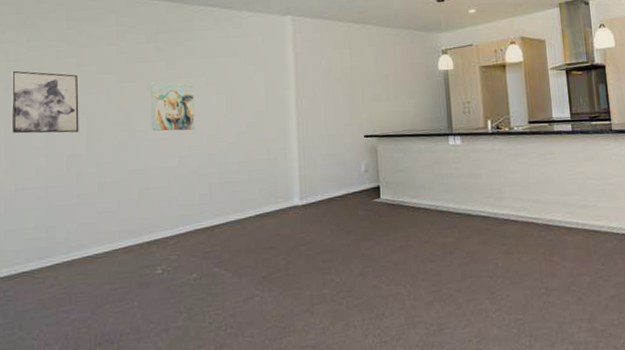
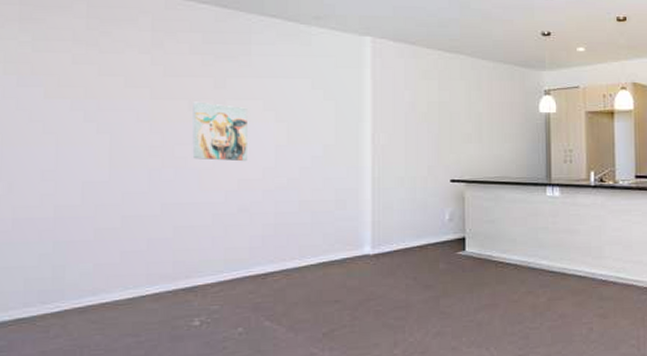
wall art: present [12,70,79,134] -> none [9,74,100,155]

